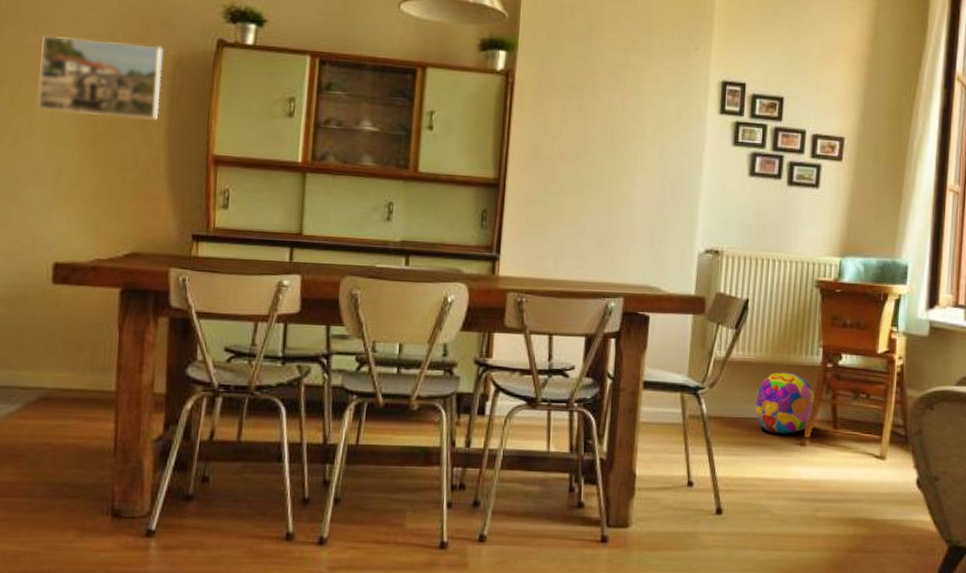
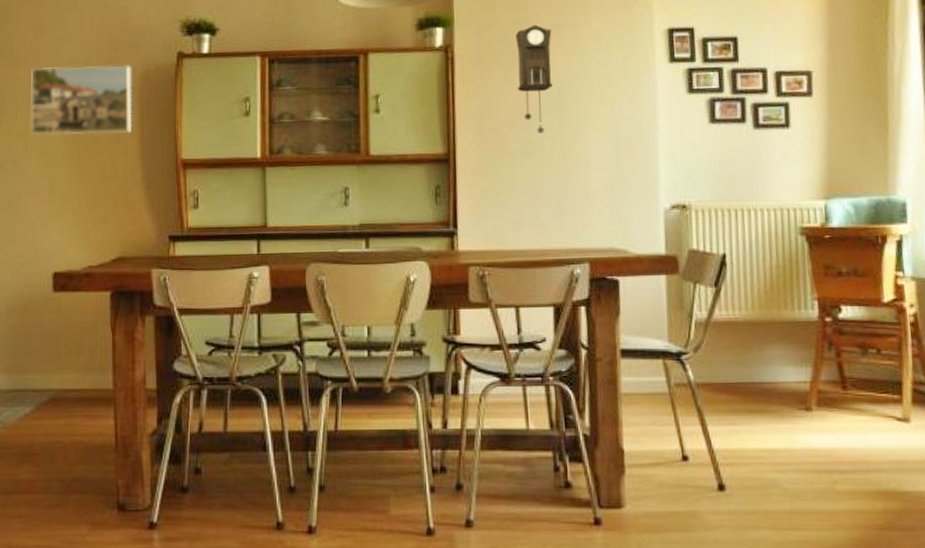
pendulum clock: none [573,60,613,169] -> present [515,24,552,134]
decorative ball: present [755,372,816,434] -> none [747,330,818,399]

